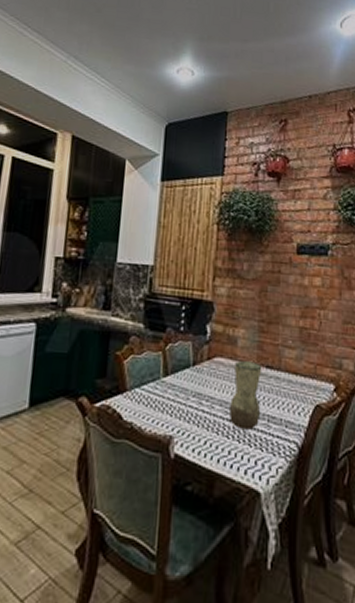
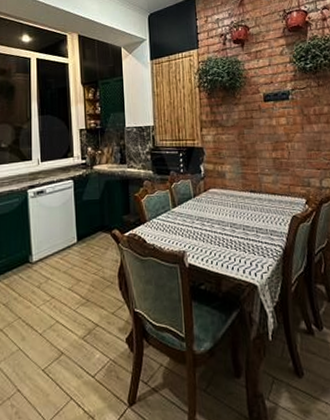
vase: present [228,361,262,430] -> none [225,189,251,240]

